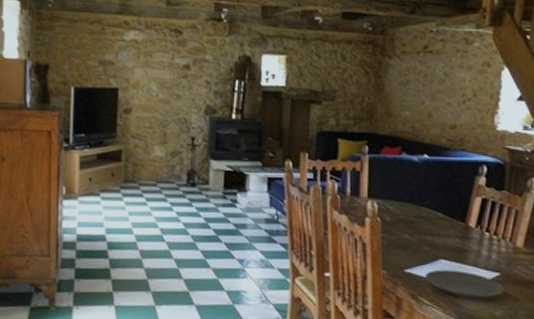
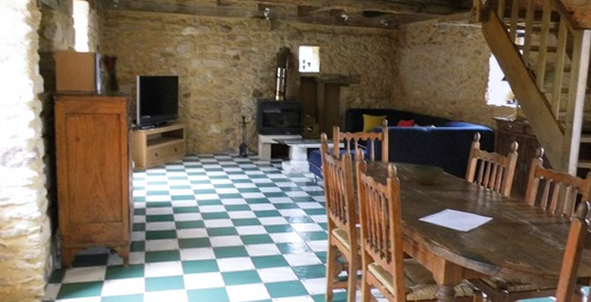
bowl: none [398,203,438,228] -> present [412,165,444,185]
plate: present [424,269,505,300] -> none [435,217,496,239]

